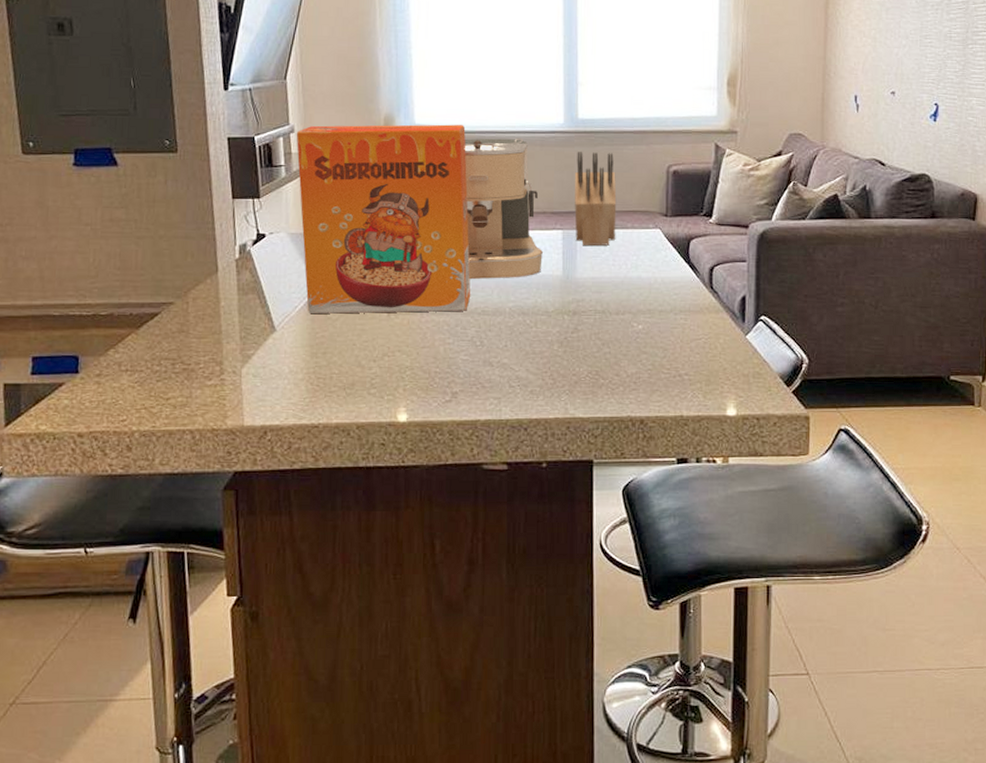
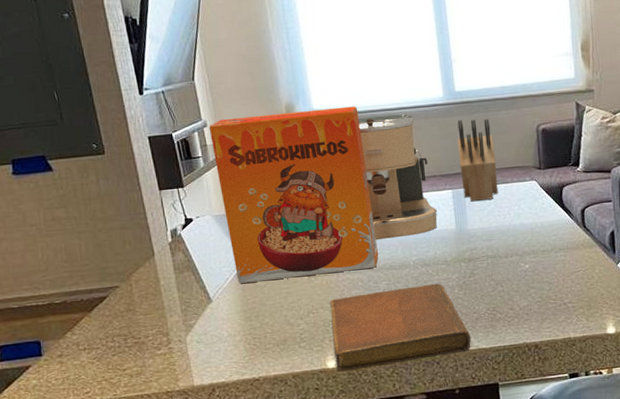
notebook: none [407,336,566,427] -> present [330,283,471,372]

